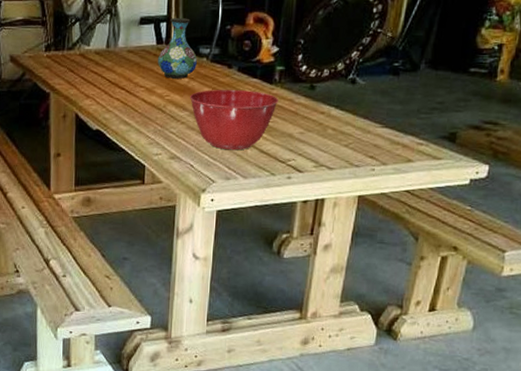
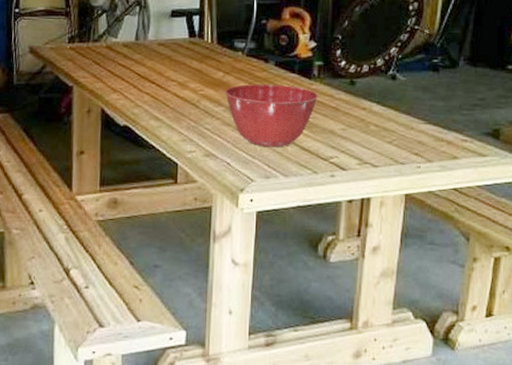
vase: present [158,18,197,79] -> none [191,11,232,73]

